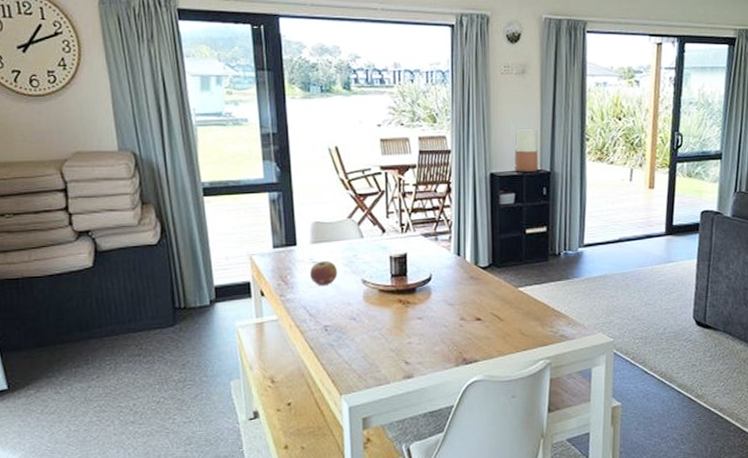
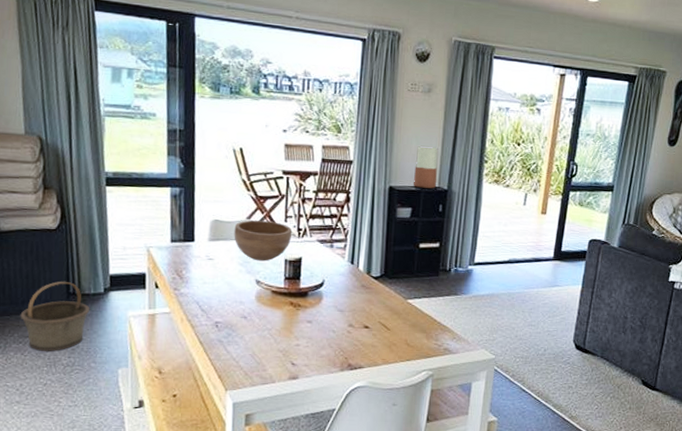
basket: none [128,296,197,369] -> present [20,281,90,351]
fruit: present [310,260,338,285] -> none [205,258,233,282]
bowl: none [336,218,395,260] -> present [234,220,292,261]

